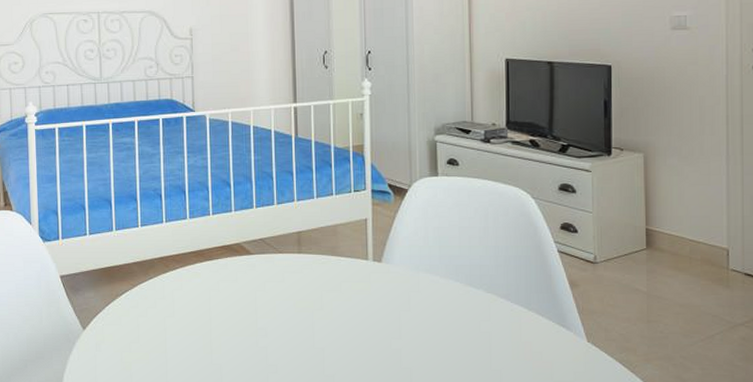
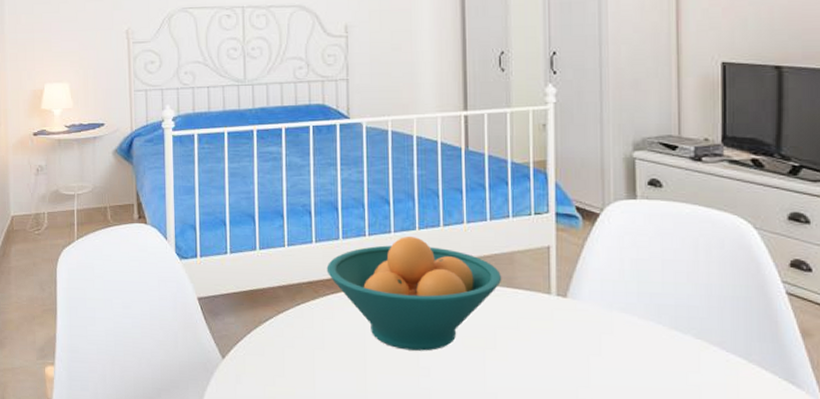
fruit bowl: none [176,214,327,314] -> present [326,237,502,351]

